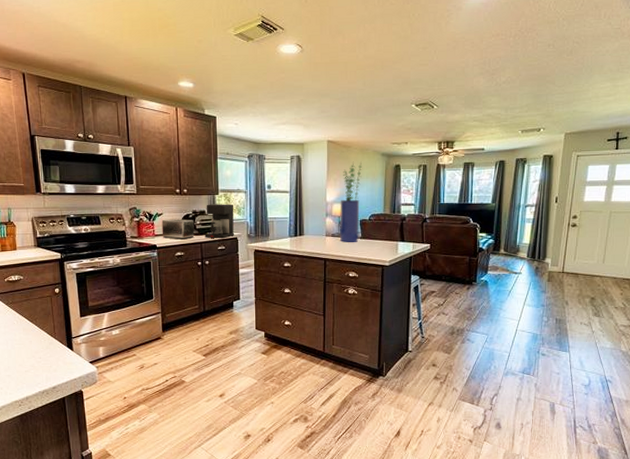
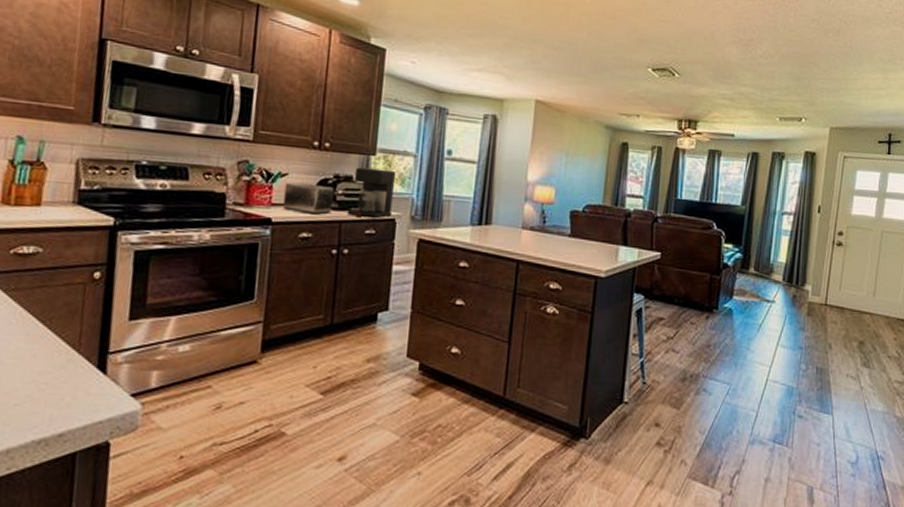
vase: present [340,161,362,242] -> none [541,131,579,241]

